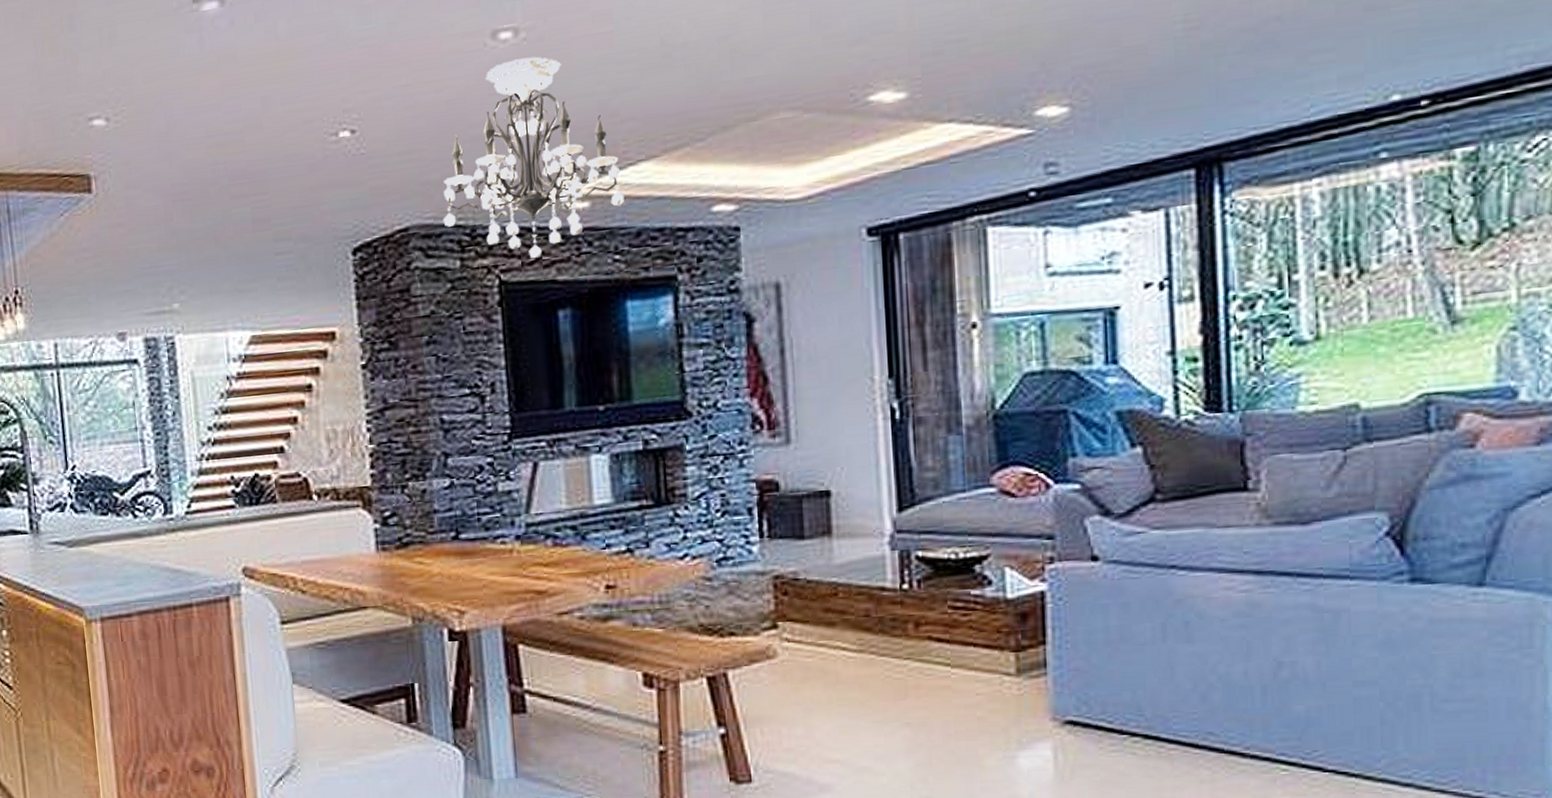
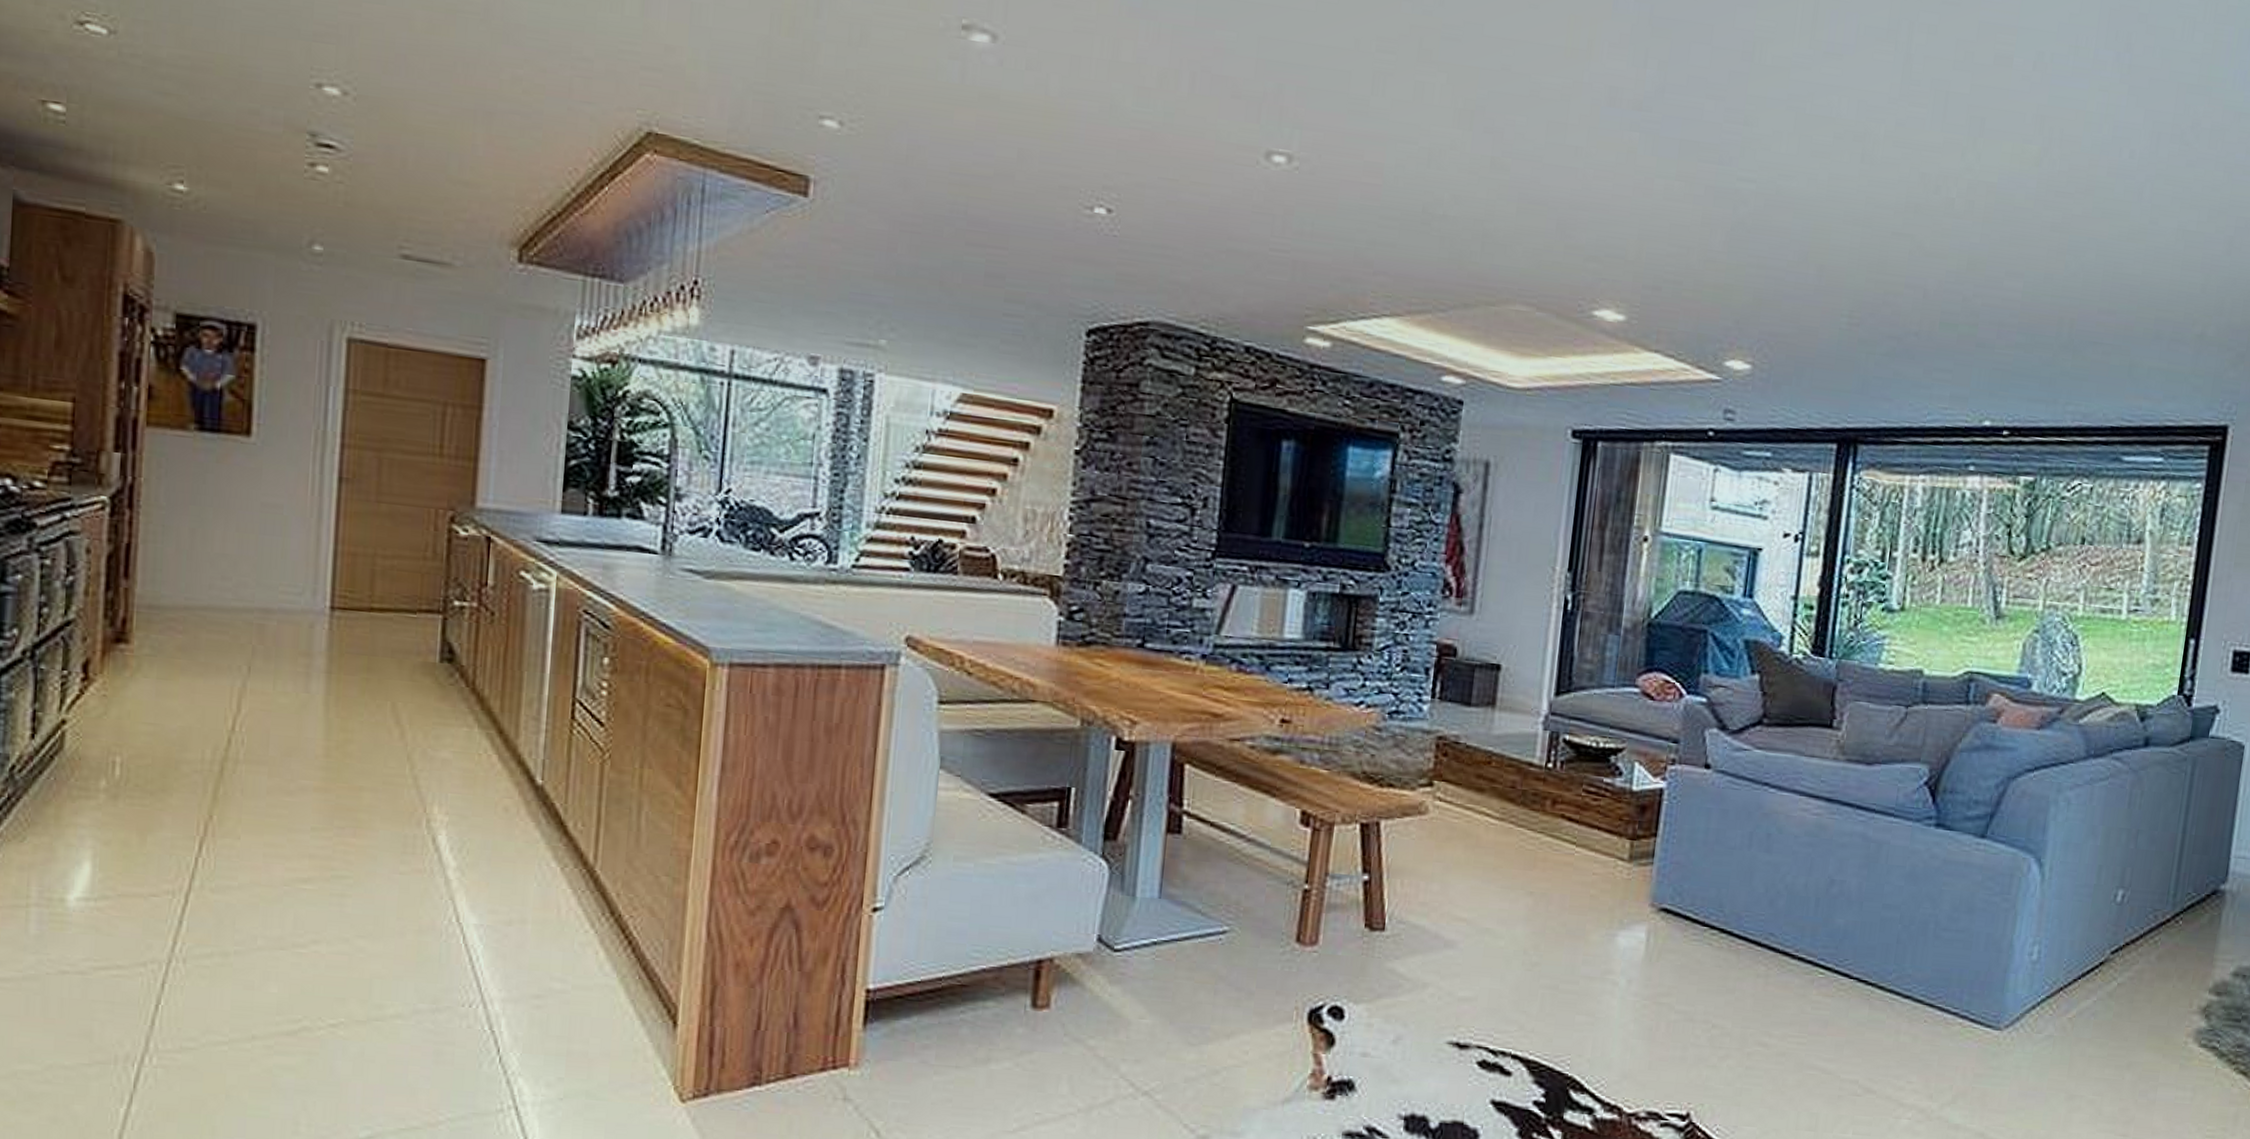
chandelier: present [443,56,624,259] -> none [1185,185,1365,385]

